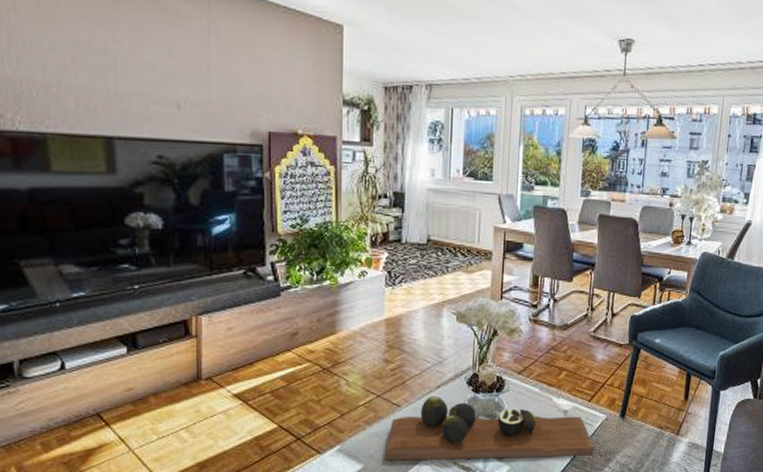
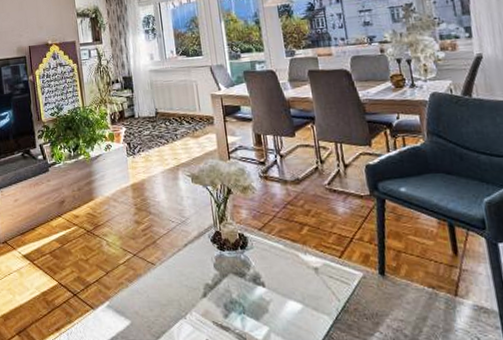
decorative tray: present [385,395,595,461] -> none [147,254,359,319]

